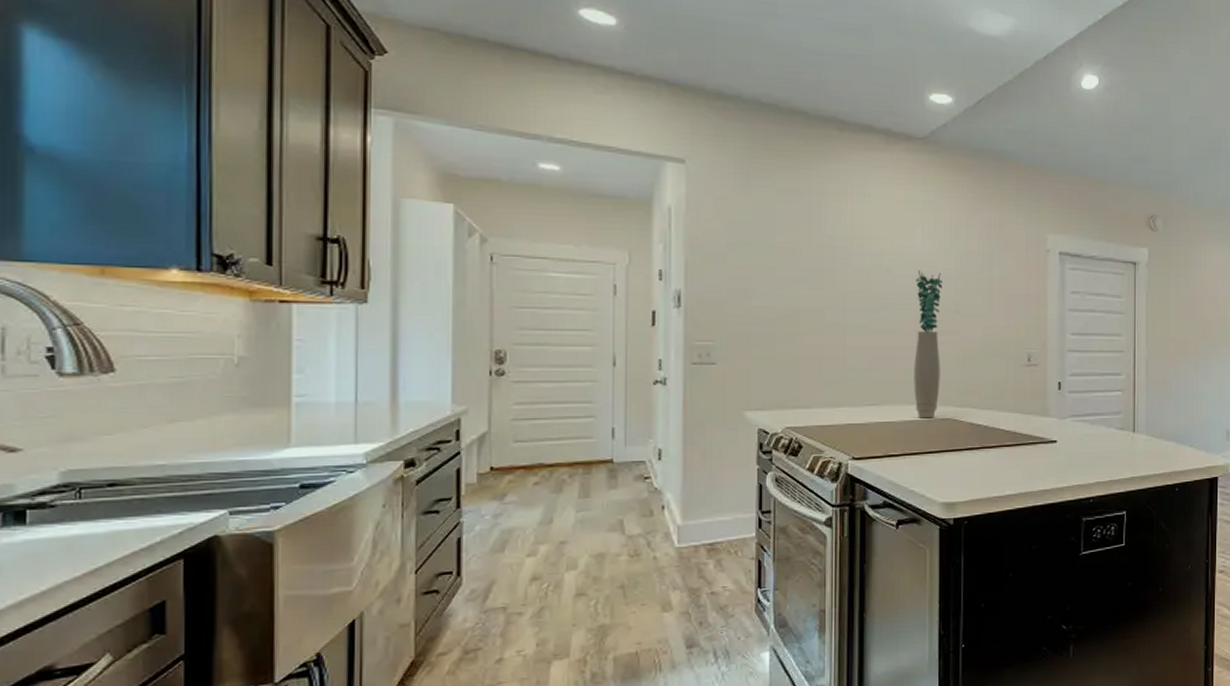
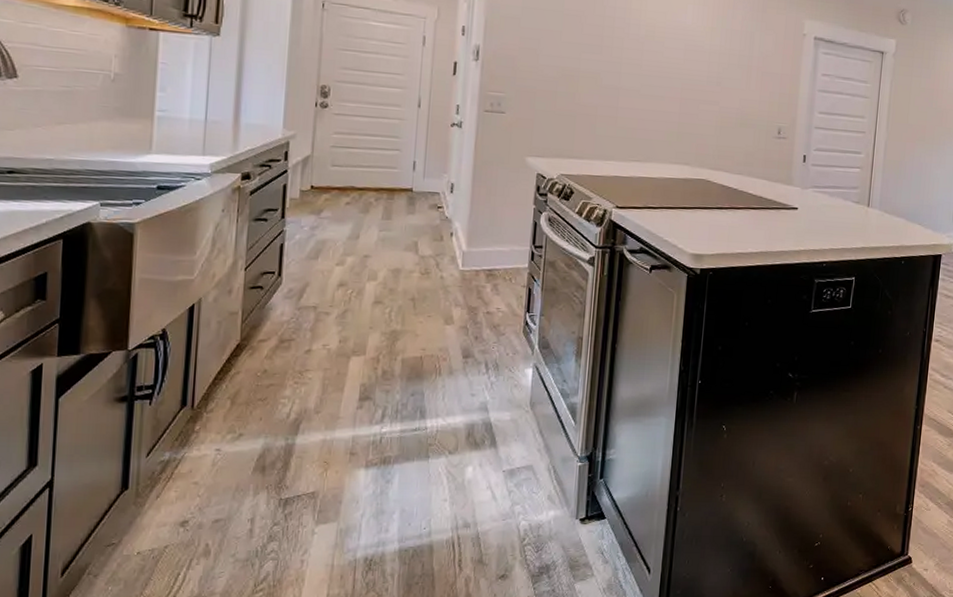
vase: present [914,270,942,418] -> none [674,44,707,178]

